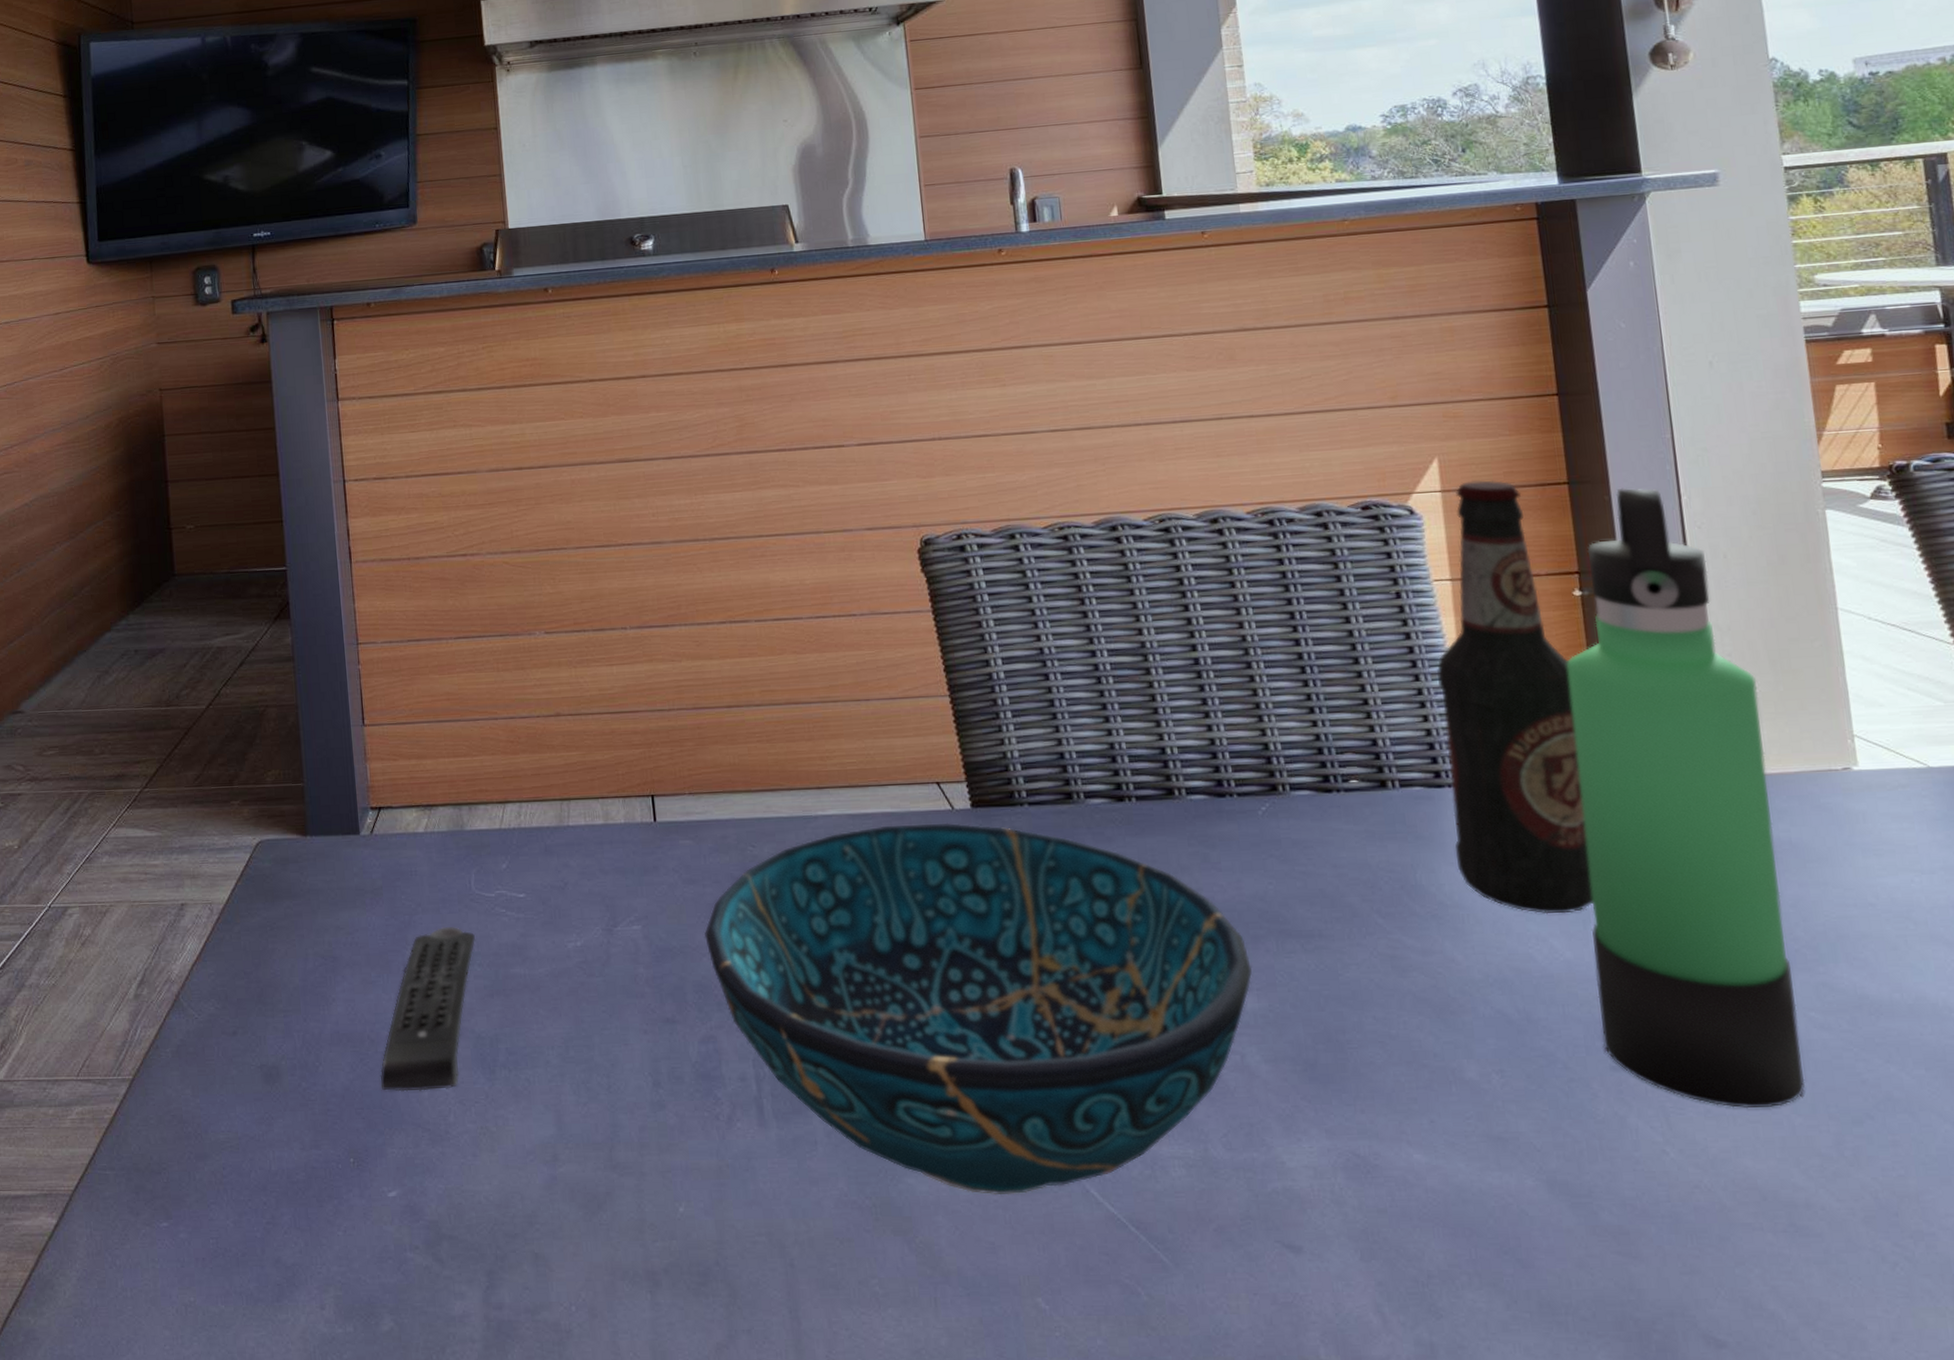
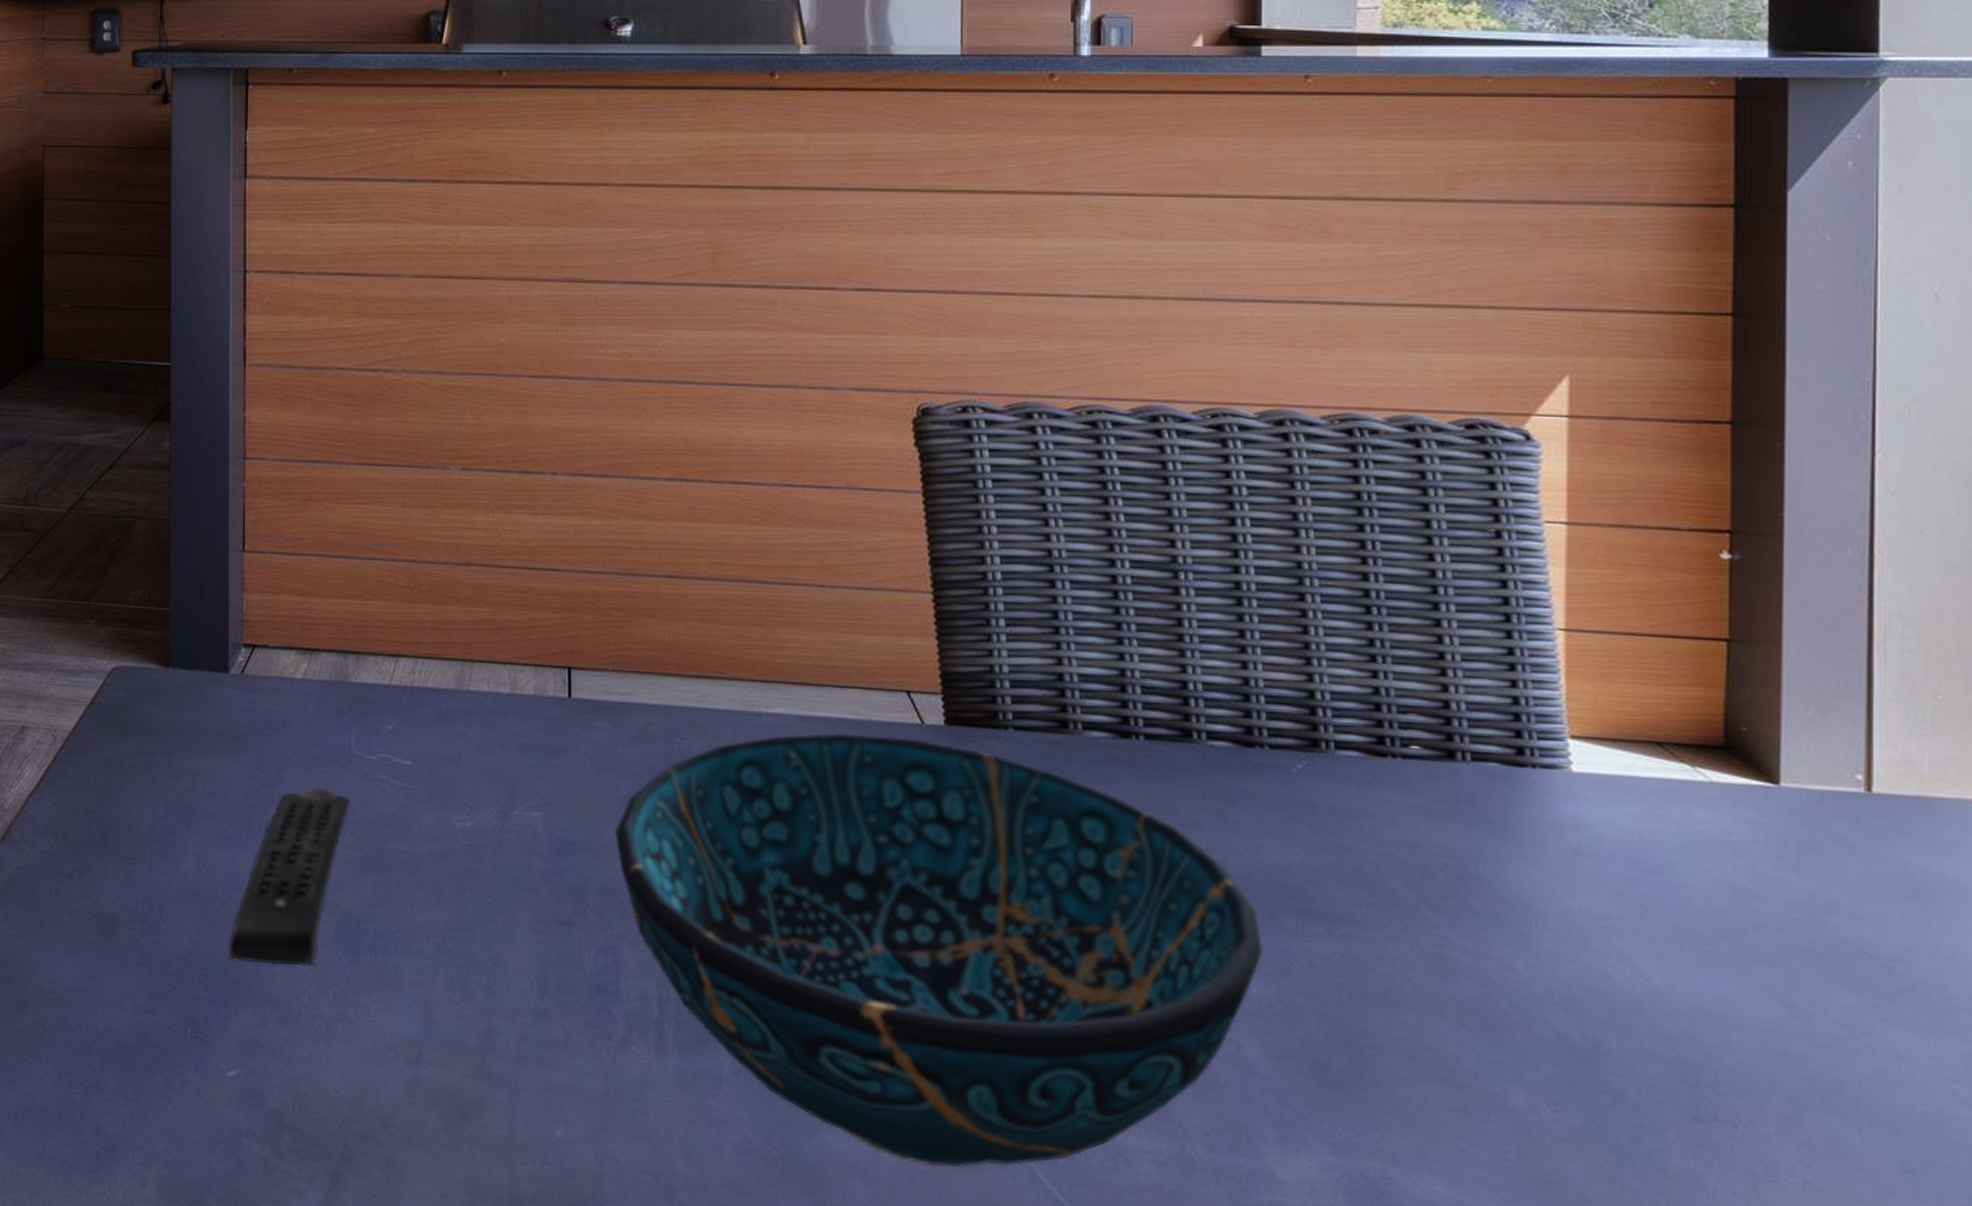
bottle: present [1436,480,1594,914] -> none [1530,408,1703,933]
thermos bottle: present [1567,487,1805,1109] -> none [1687,435,1942,1189]

